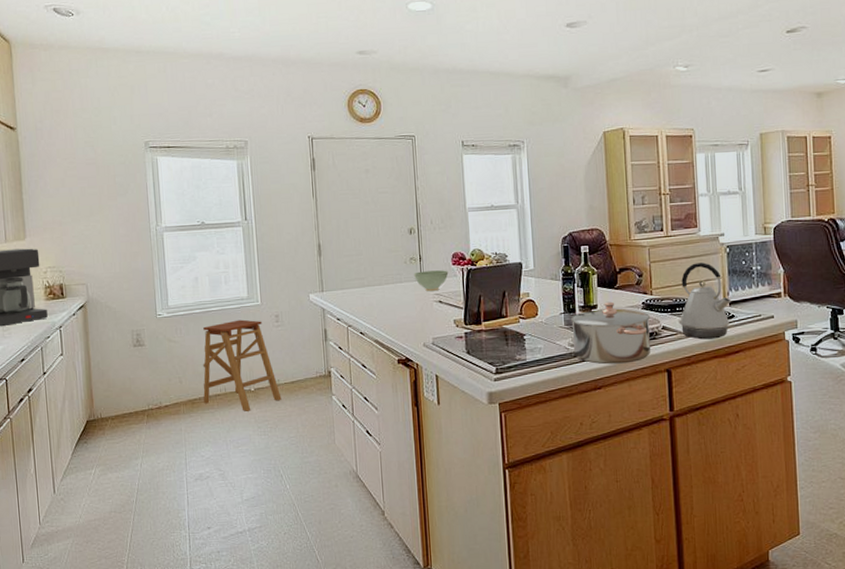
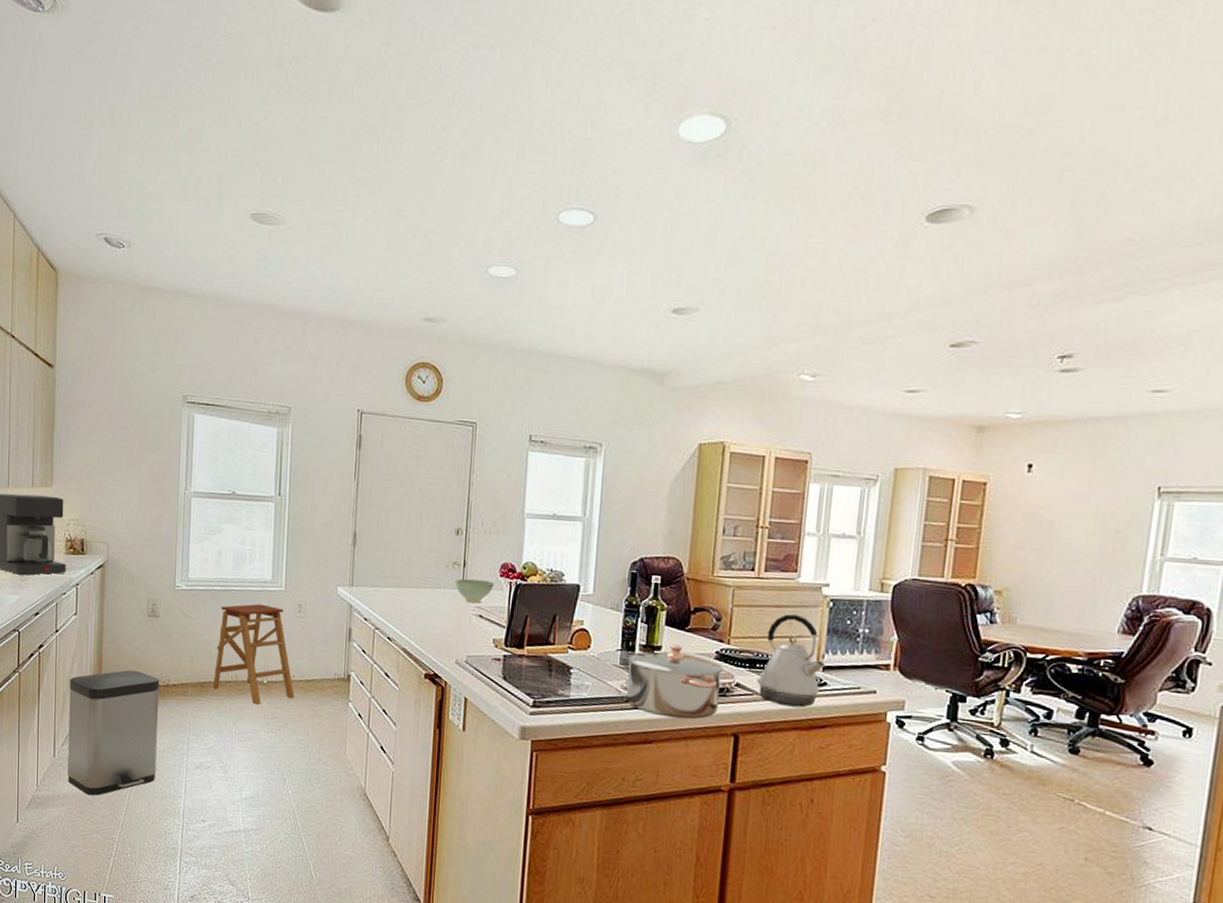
pedal bin: none [63,398,158,524] -> present [67,669,160,796]

